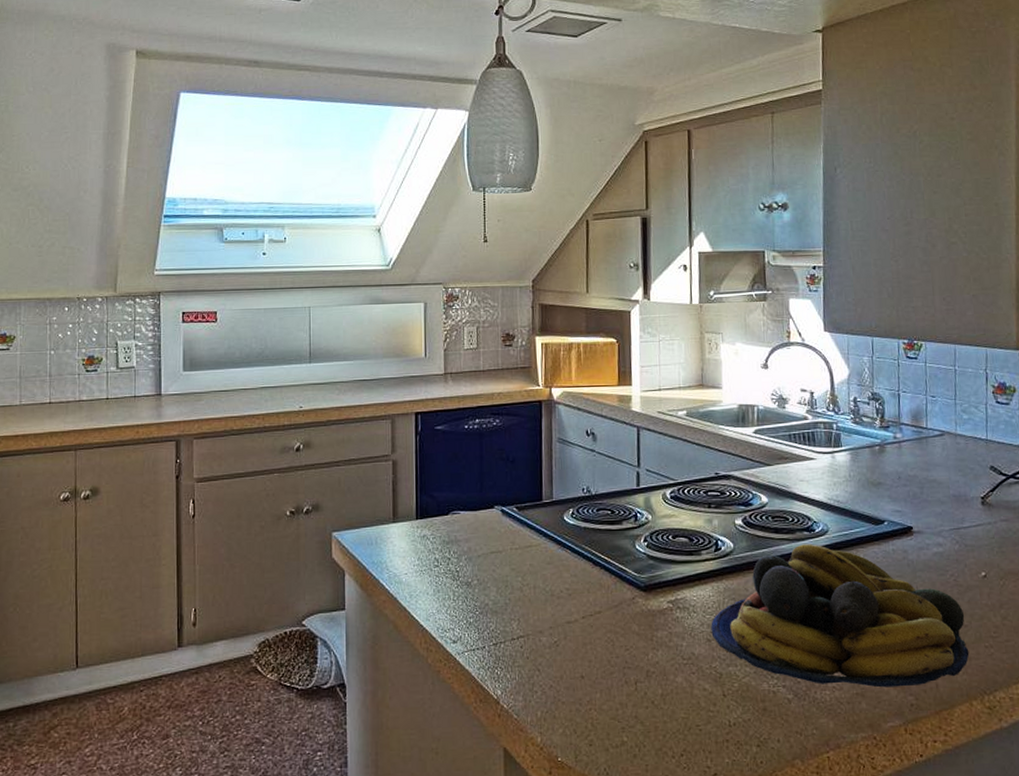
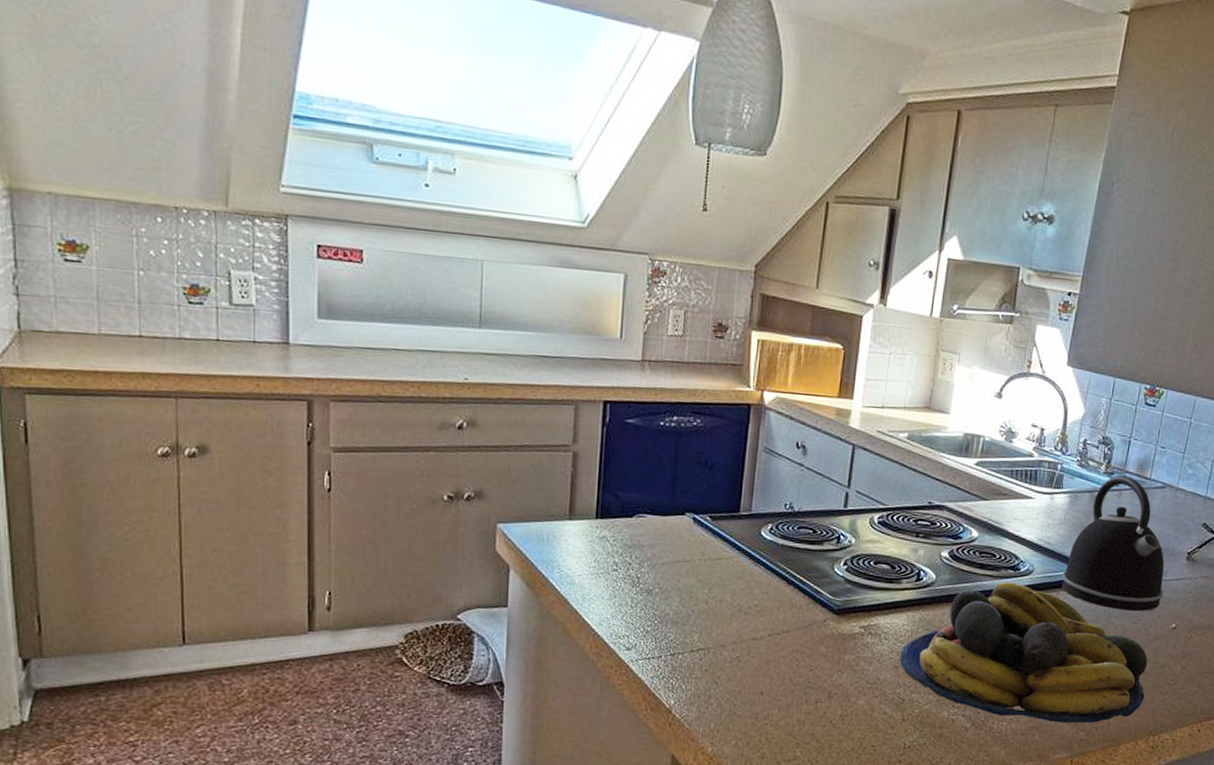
kettle: none [857,427,966,563] -> present [1062,475,1165,612]

